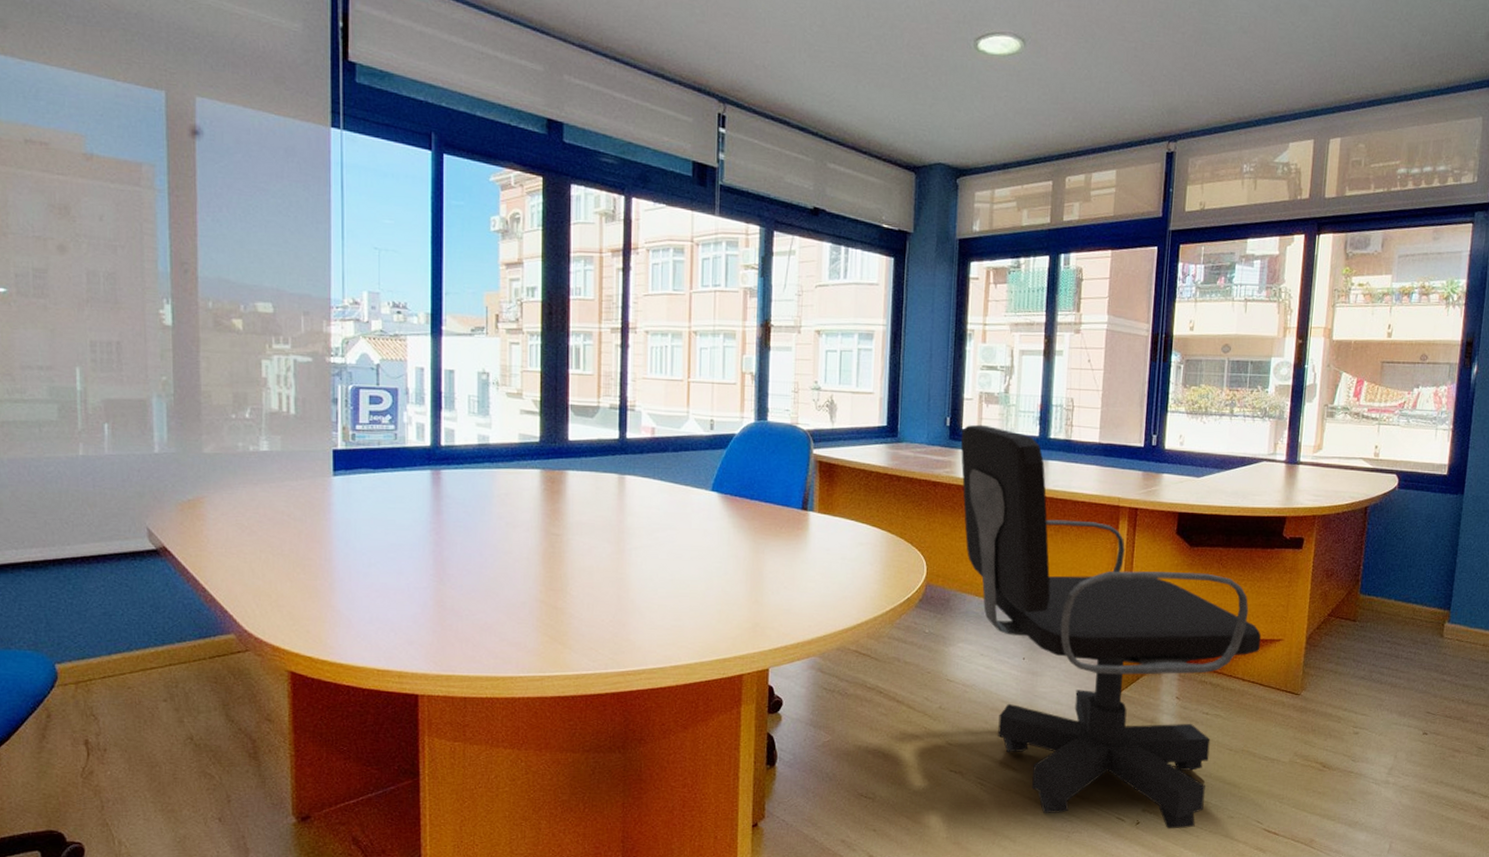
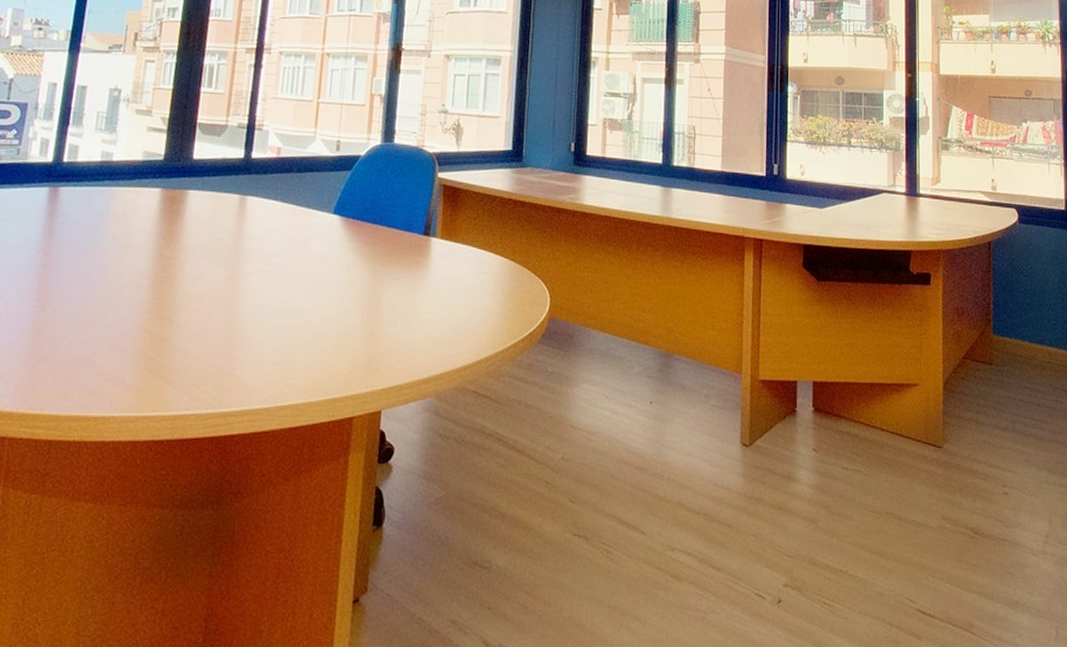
office chair: present [960,424,1262,829] -> none [584,150,897,609]

